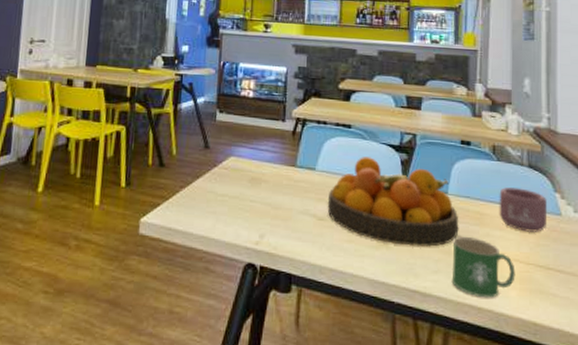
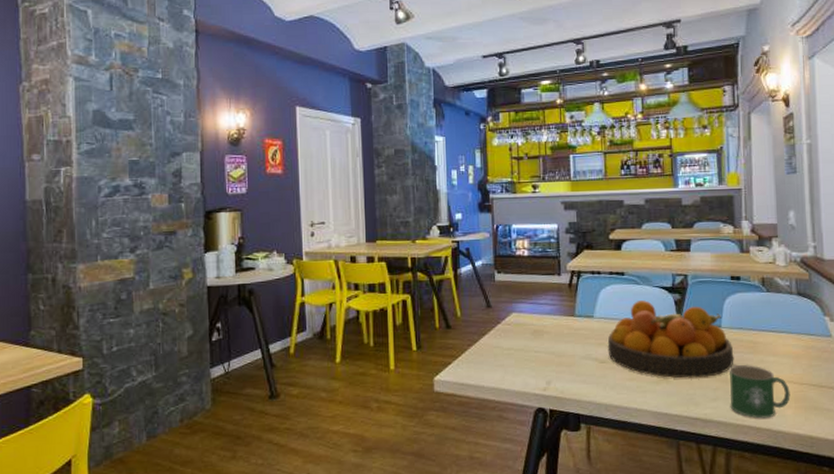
mug: present [499,187,548,232] -> none [770,315,818,355]

